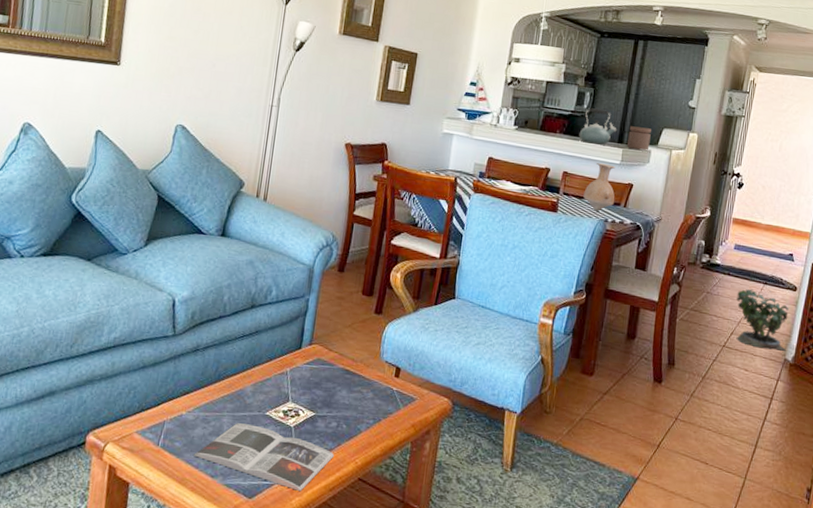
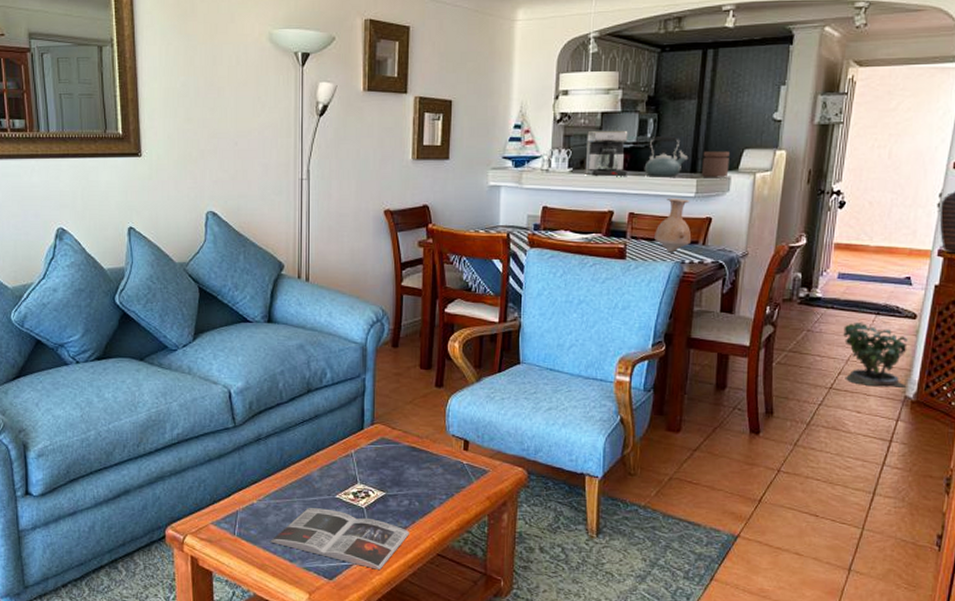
coffee maker: none [528,95,568,140] -> present [585,130,628,177]

